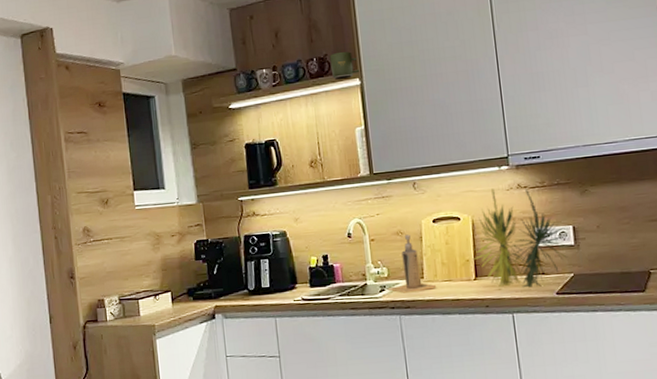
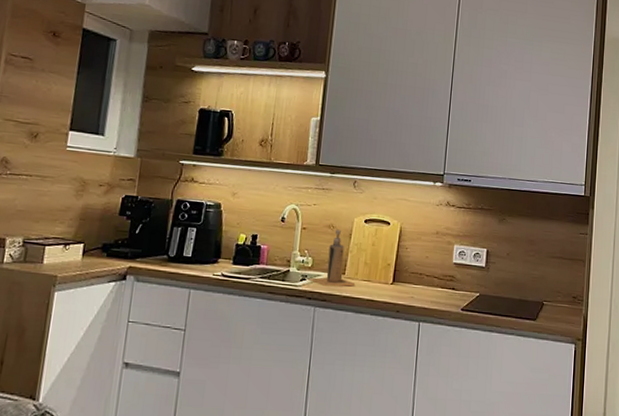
mug: present [329,51,362,81] -> none [300,42,329,70]
plant: present [472,188,568,288] -> none [394,201,481,301]

